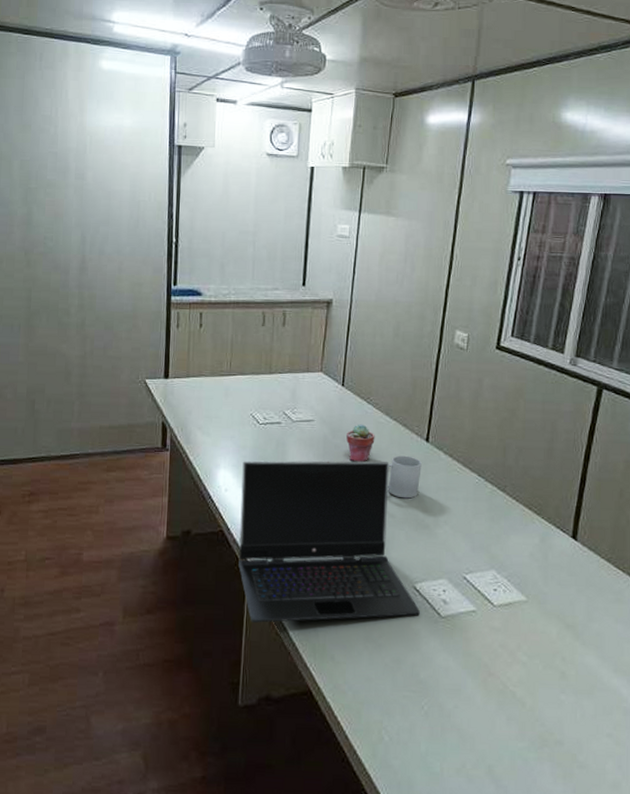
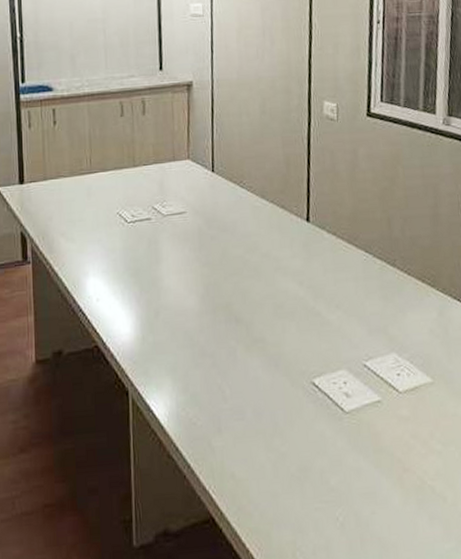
laptop computer: present [238,460,420,623] -> none [113,247,322,447]
potted succulent: present [346,424,375,462] -> none [222,210,253,253]
mug: present [388,455,422,499] -> none [270,239,306,286]

